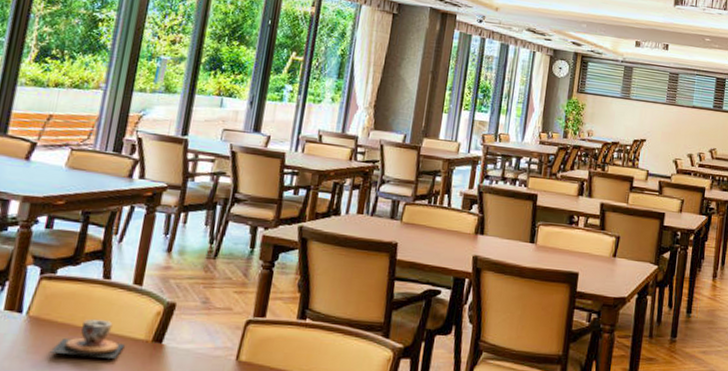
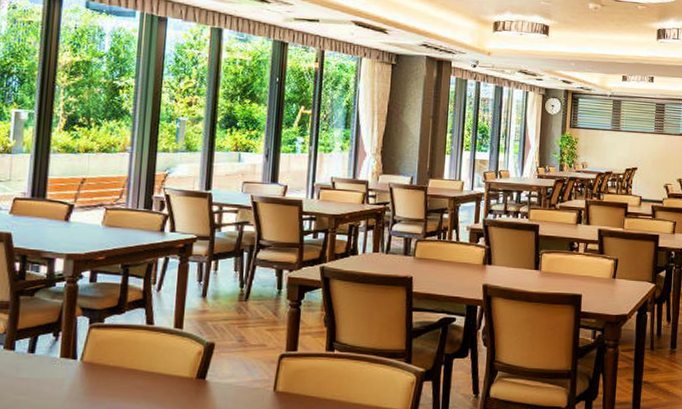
teacup: present [49,318,125,359] -> none [105,361,172,395]

